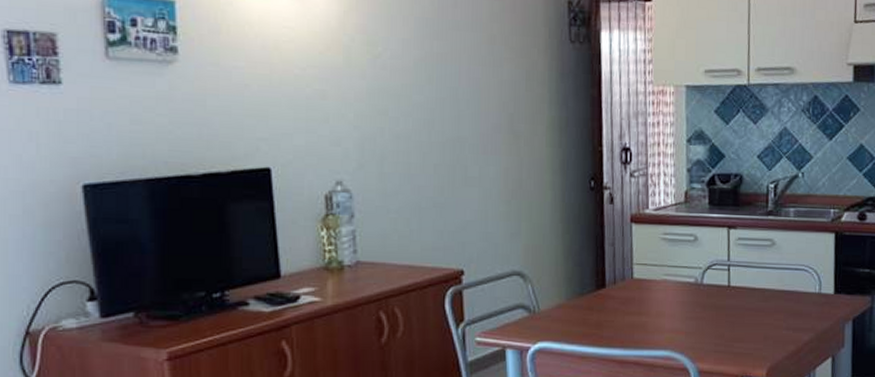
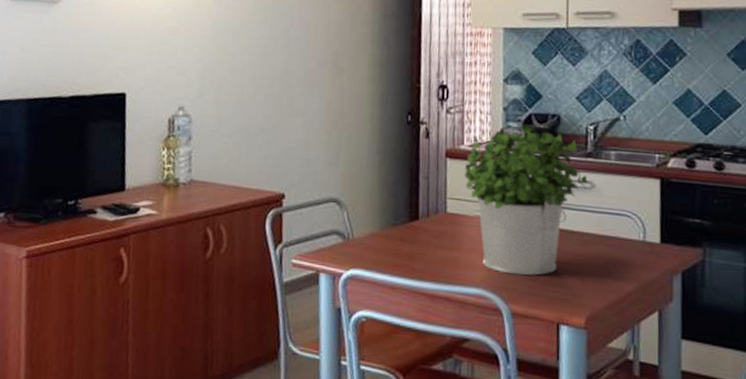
potted plant: none [650,184,769,335] -> present [465,123,588,276]

